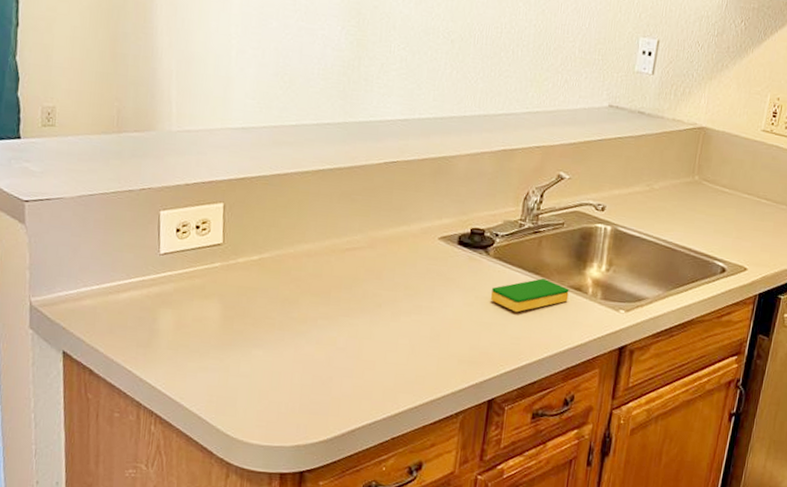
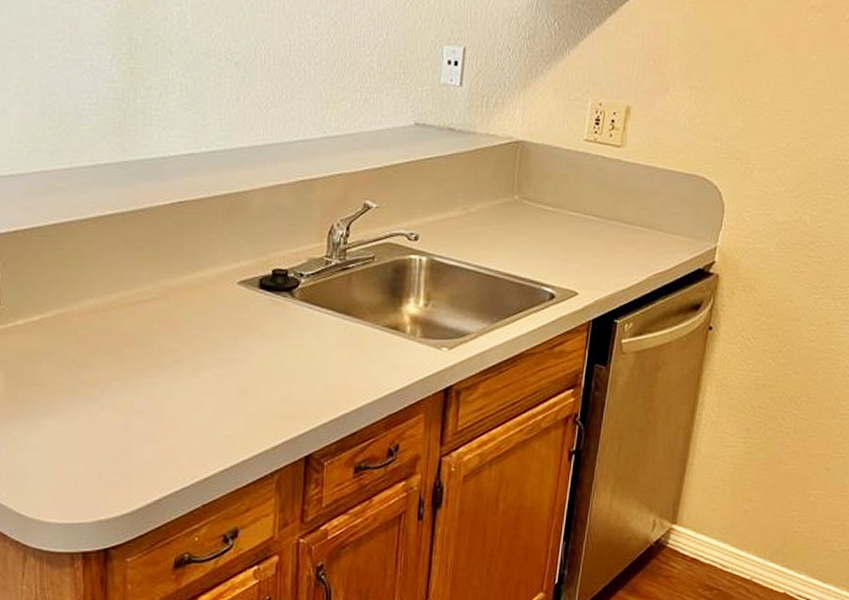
dish sponge: present [491,278,569,313] -> none [300,319,385,358]

